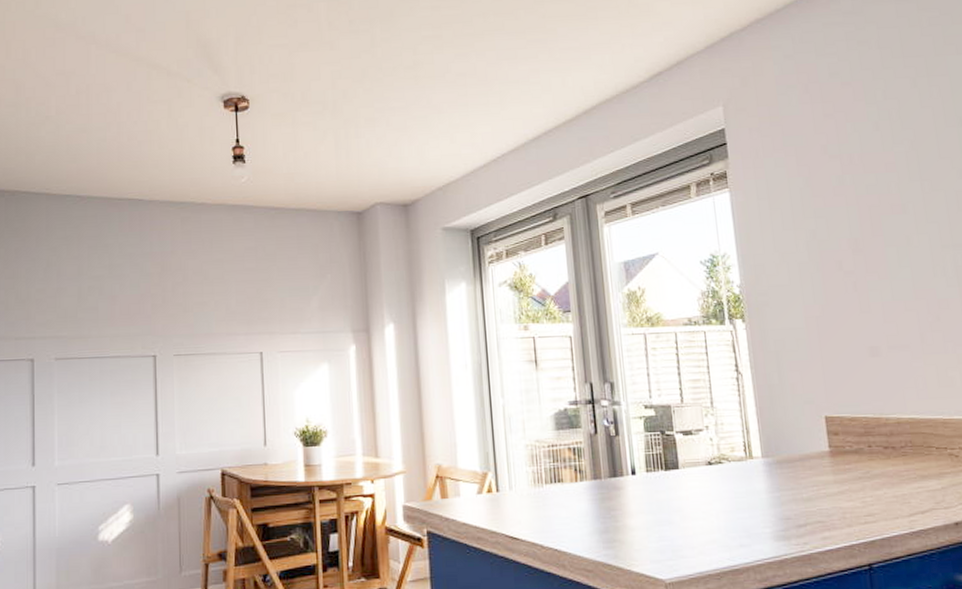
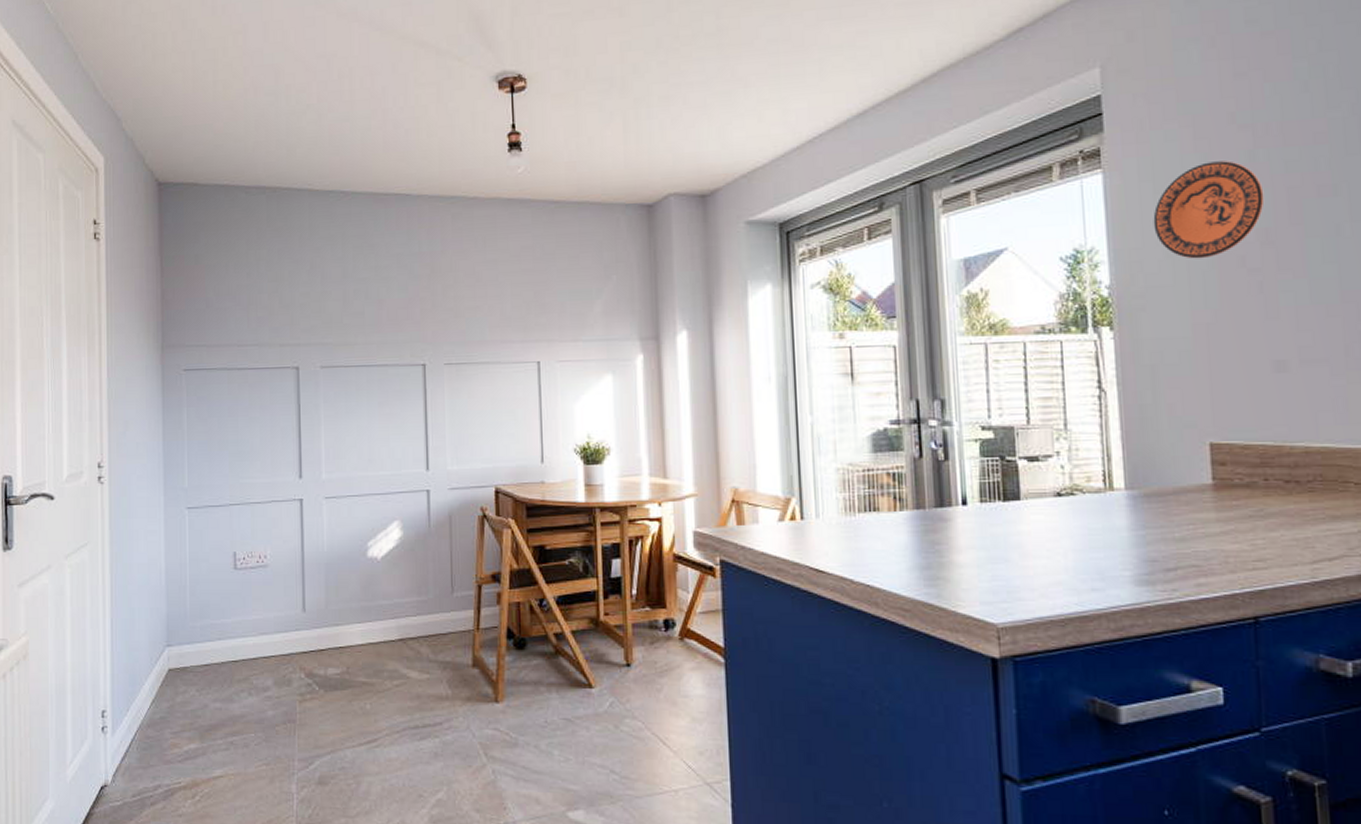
decorative plate: none [770,184,853,263] -> present [1153,161,1265,259]

